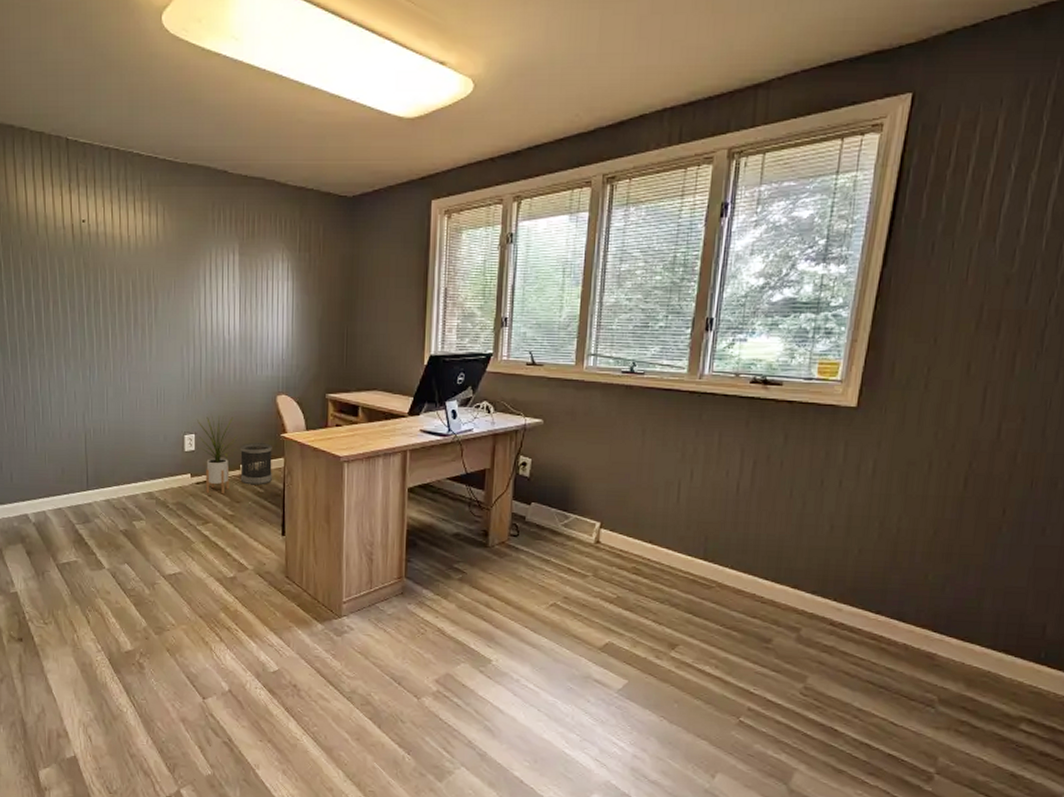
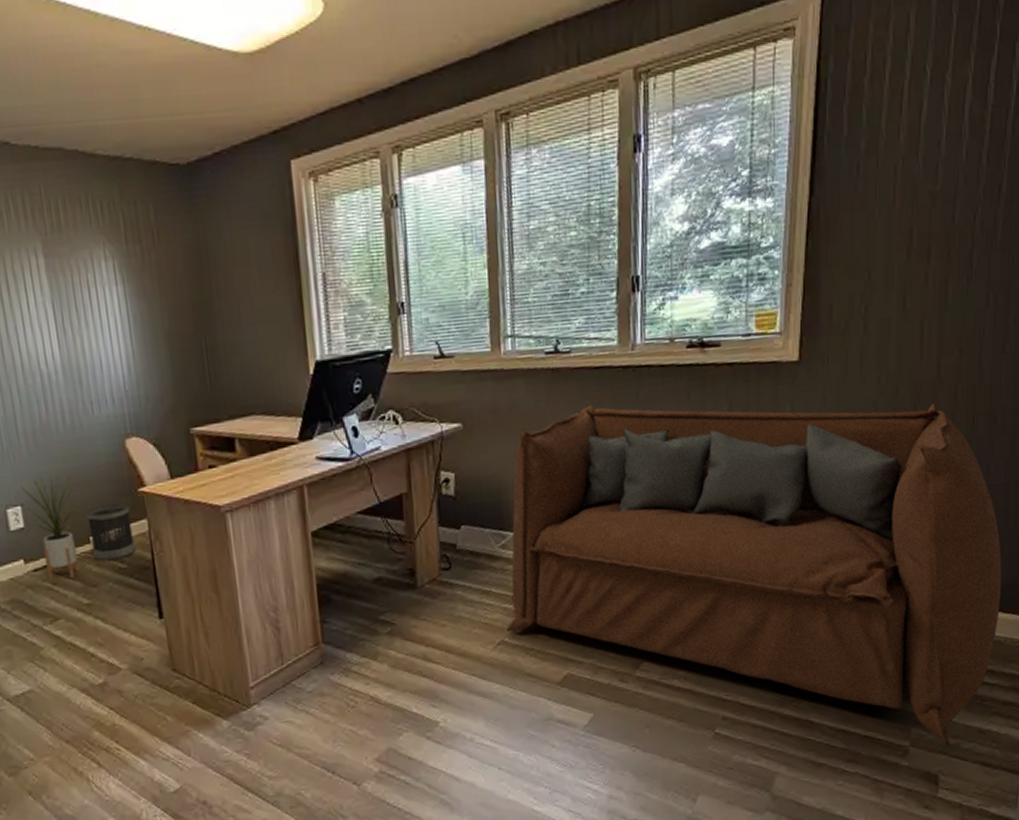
loveseat: none [559,420,1051,781] -> present [506,400,1002,745]

